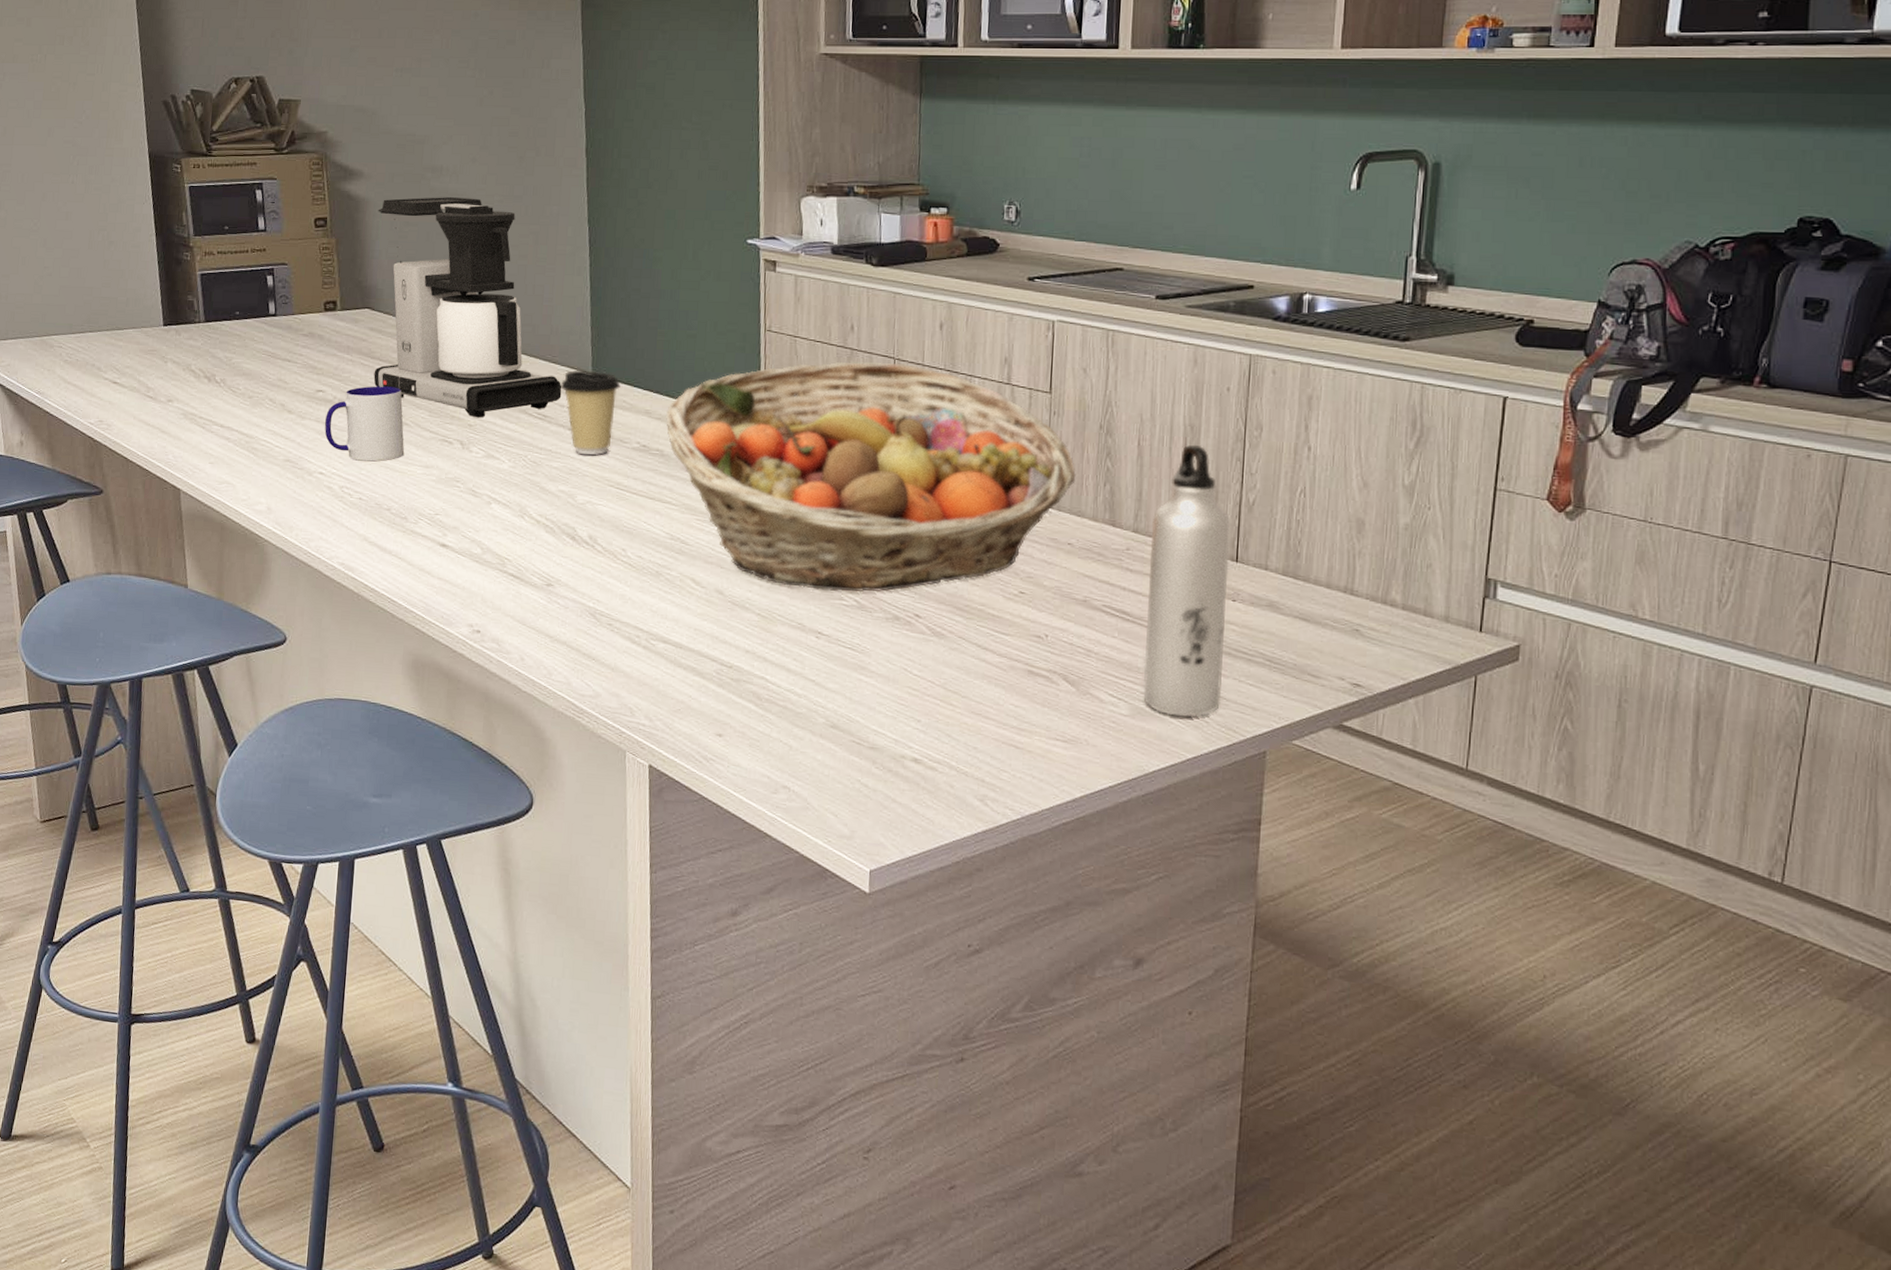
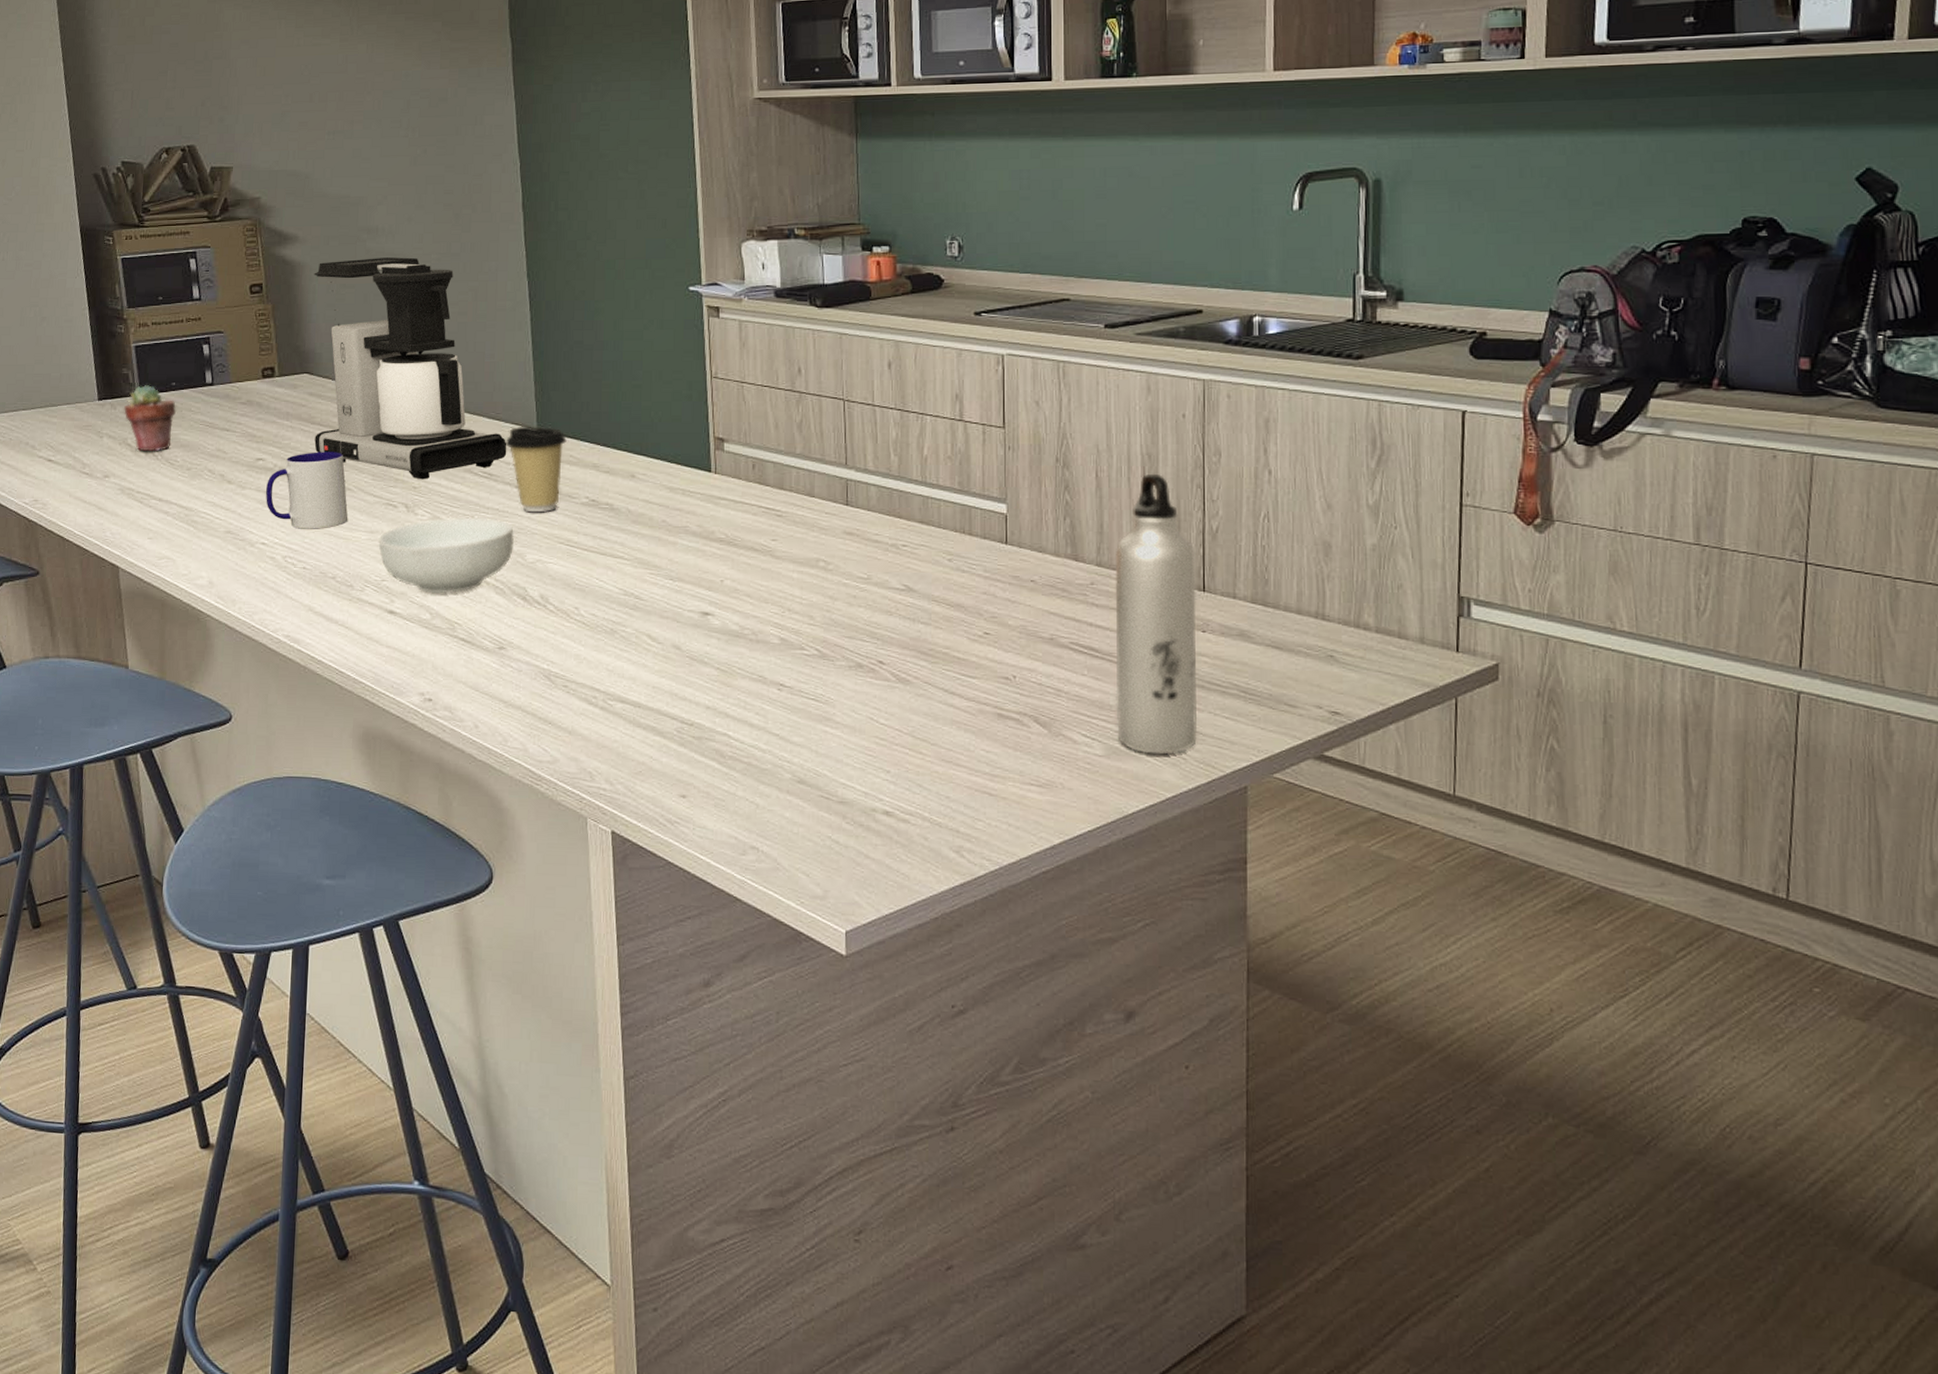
potted succulent: none [187,313,240,379] -> present [123,385,177,452]
cereal bowl: none [433,456,566,531] -> present [378,517,515,594]
fruit basket: present [666,361,1076,593] -> none [614,404,1035,641]

